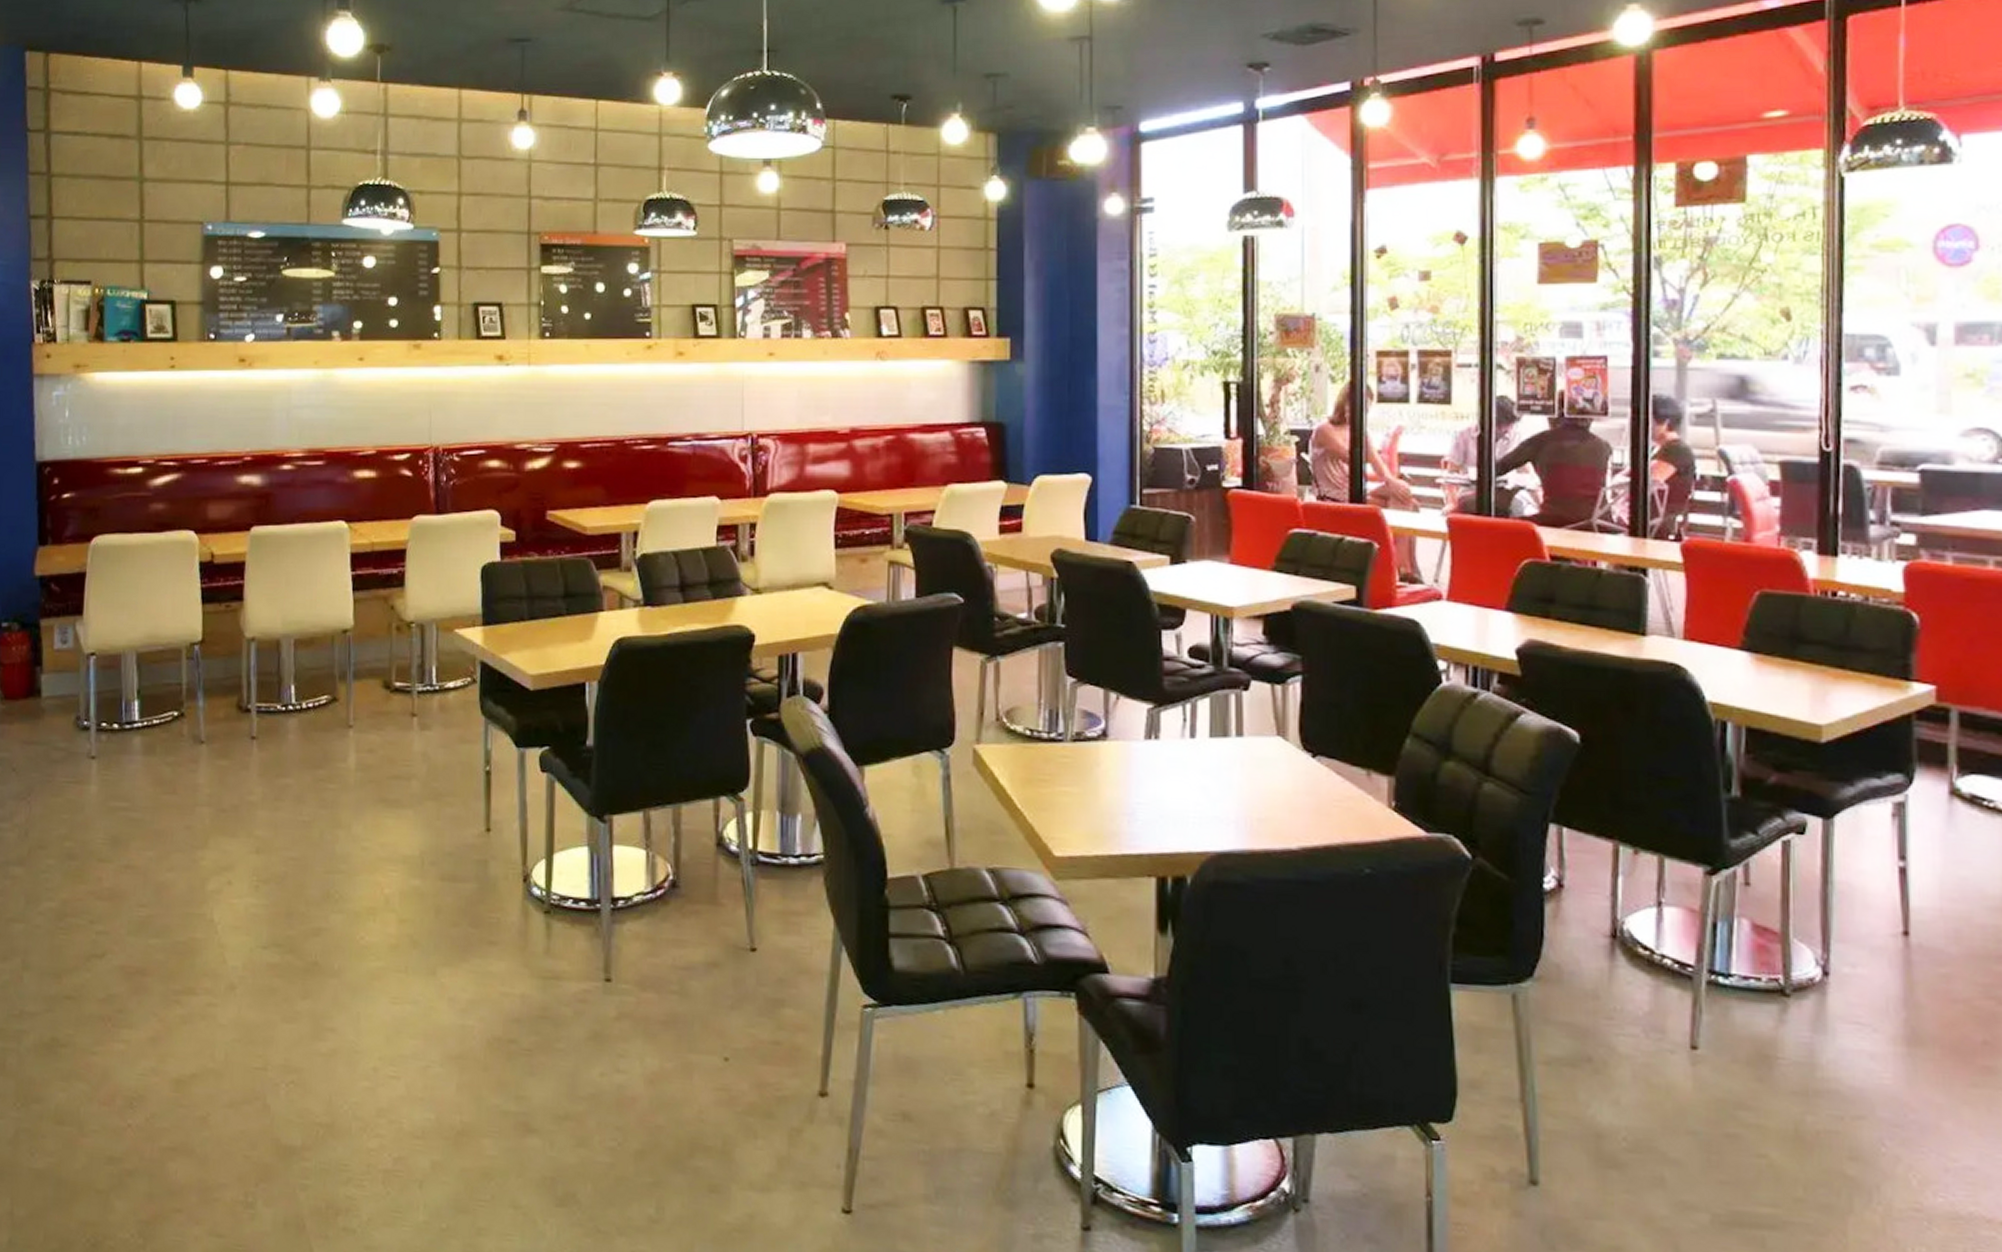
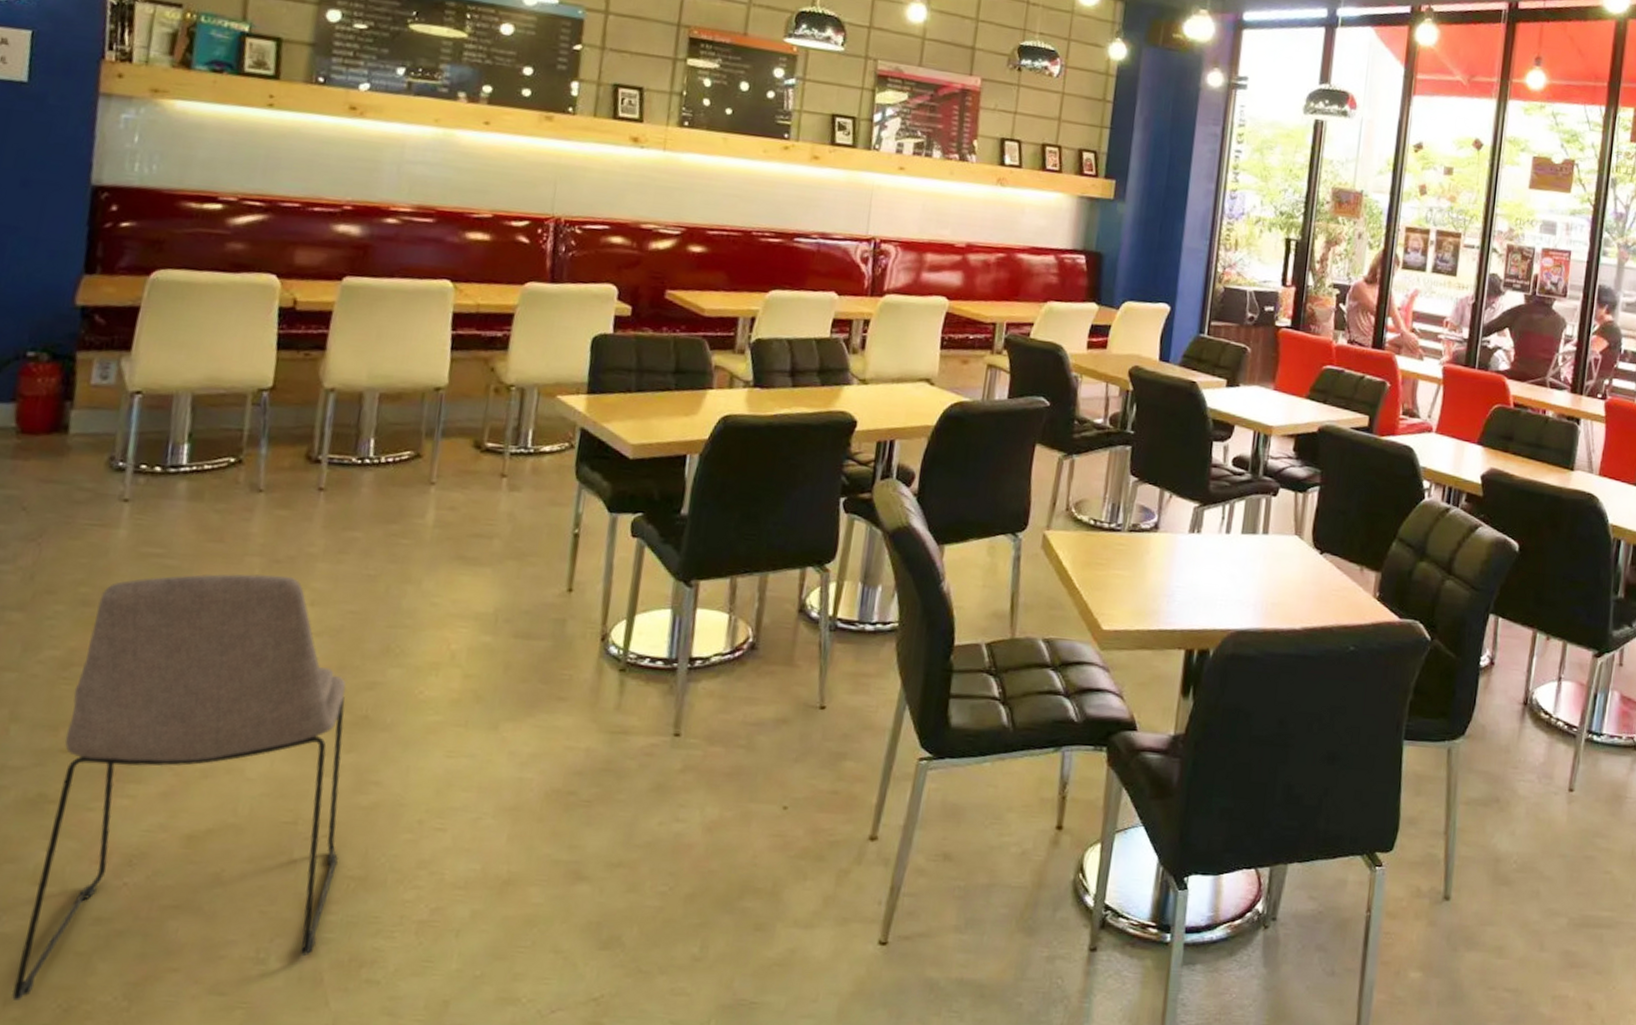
chair: none [49,824,306,1234] -> present [11,574,346,1001]

